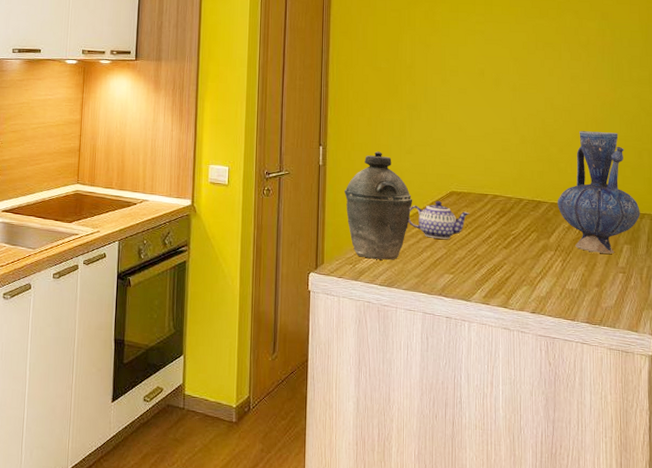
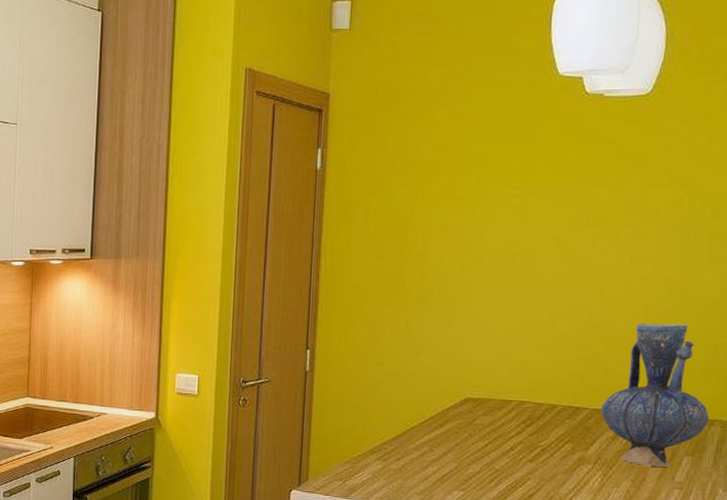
kettle: present [344,151,413,260] -> none [335,354,419,476]
teapot: present [408,201,470,239] -> none [412,409,489,452]

